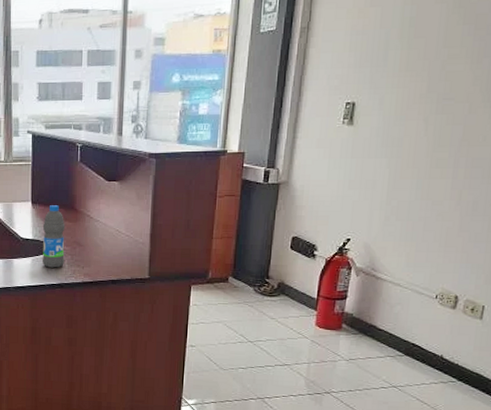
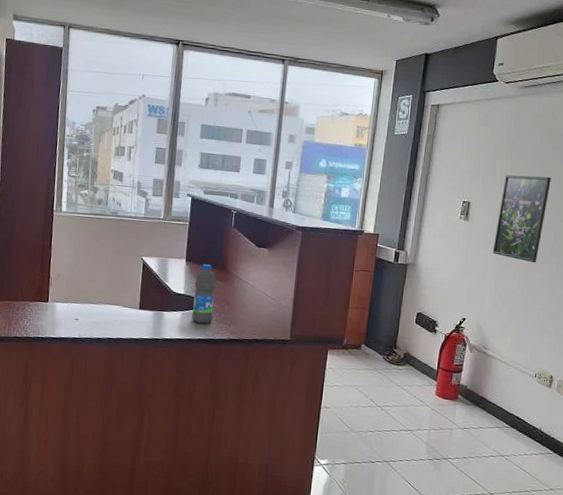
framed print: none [383,59,460,167] -> present [492,175,551,263]

